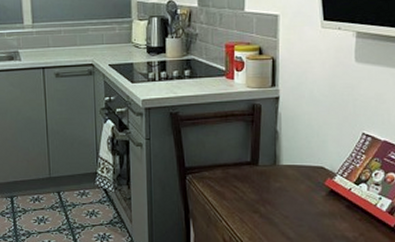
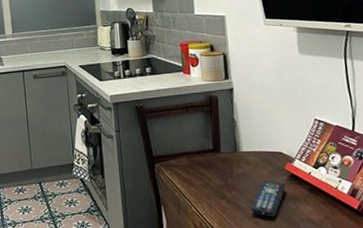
remote control: none [285,195,324,234] -> present [251,180,287,218]

